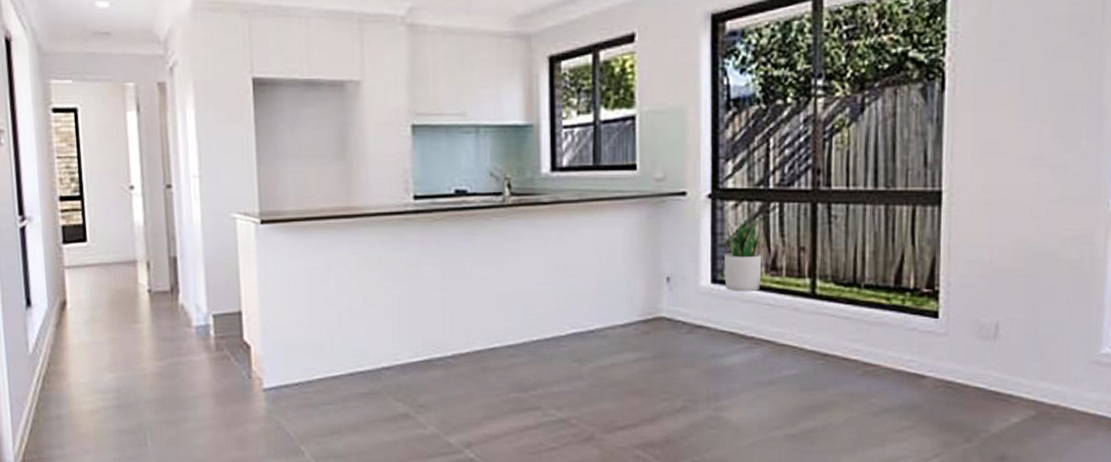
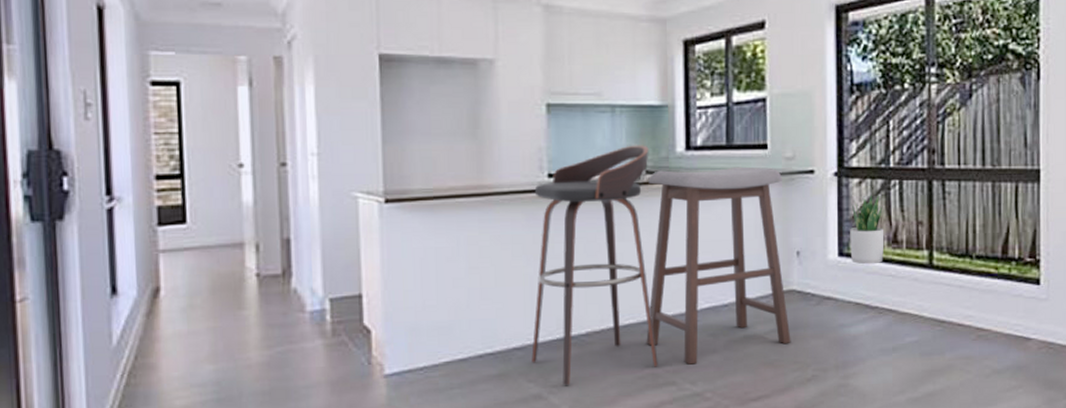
bar stool: none [399,166,523,407] -> present [531,145,658,386]
bar stool: none [511,188,660,390] -> present [646,166,791,365]

